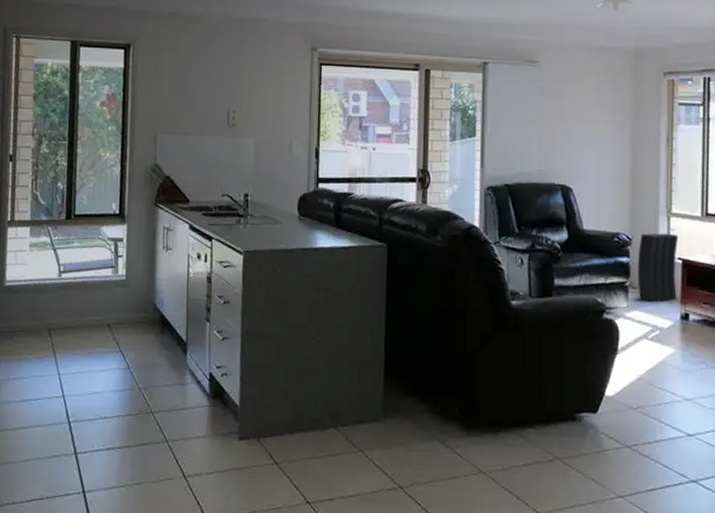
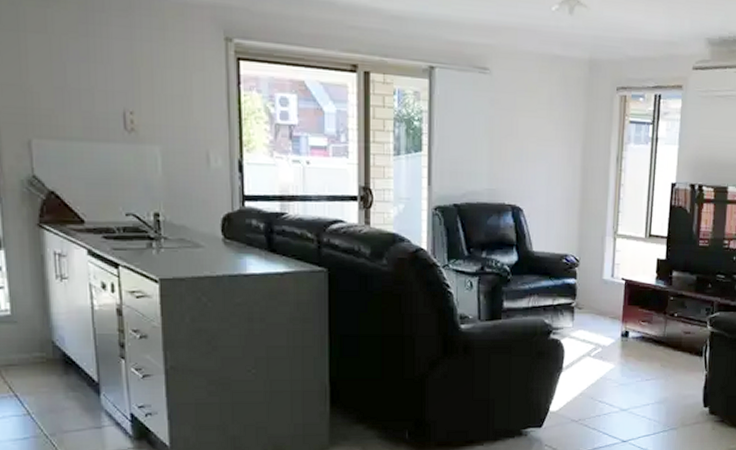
speaker: present [637,233,679,301] -> none [583,254,623,321]

